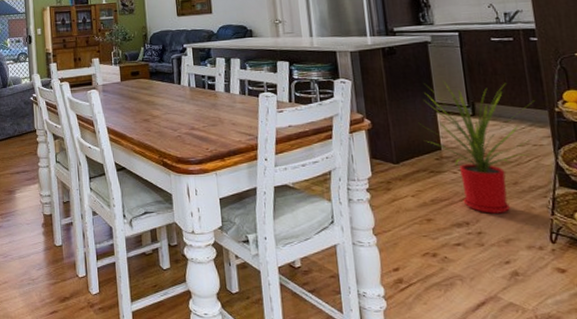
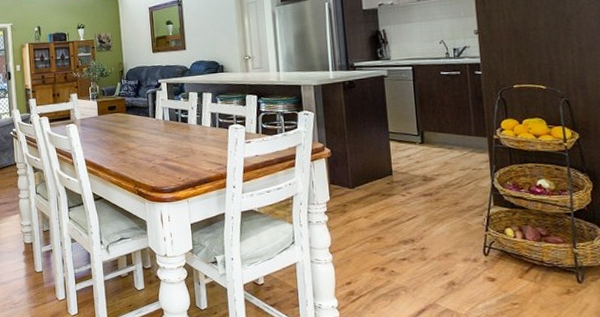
house plant: present [423,81,534,214] -> none [377,112,476,231]

